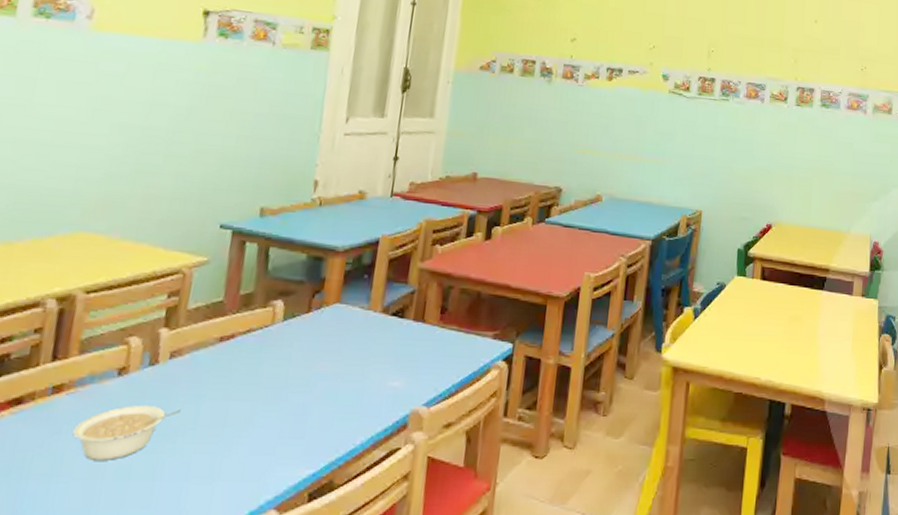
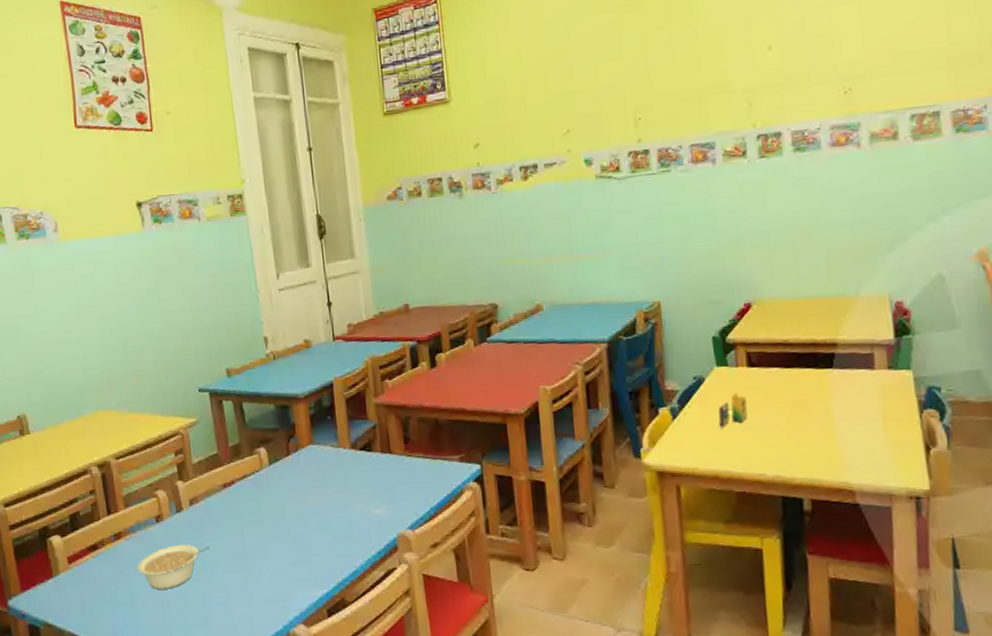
crayon: none [730,301,755,334] -> present [718,392,748,430]

